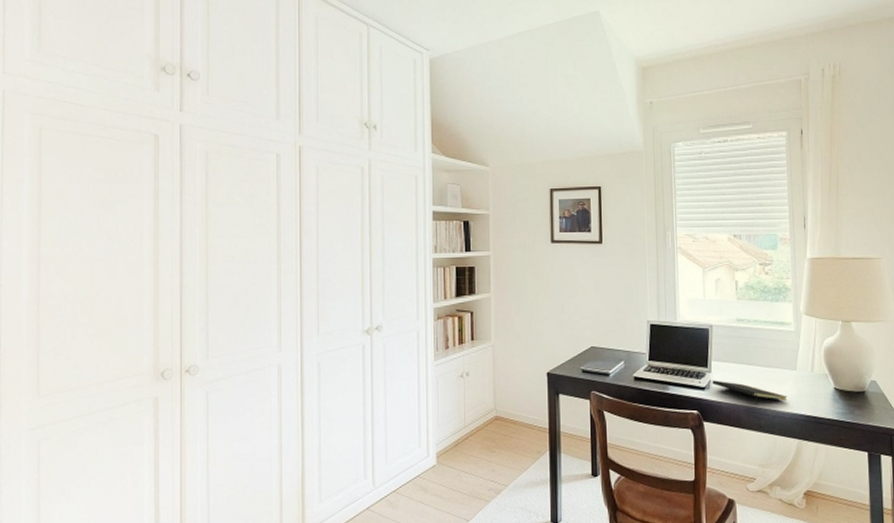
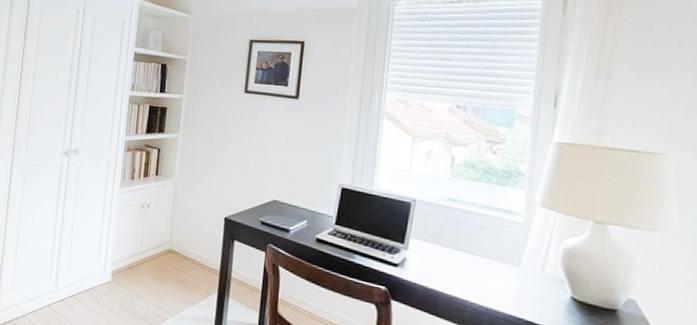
notepad: present [712,380,788,405] -> none [407,258,504,300]

